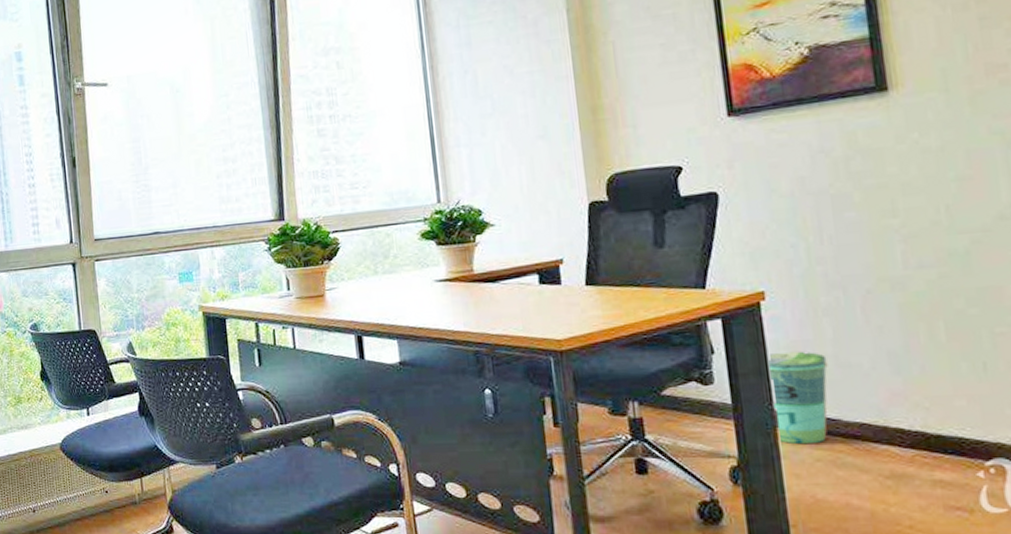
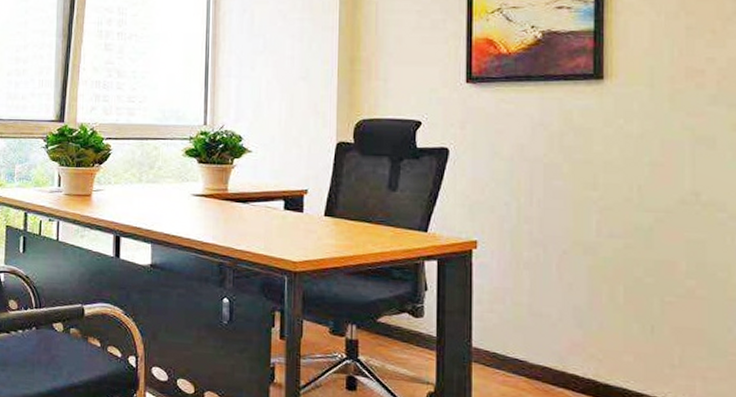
trash can: present [769,351,828,445] -> none [472,296,522,380]

